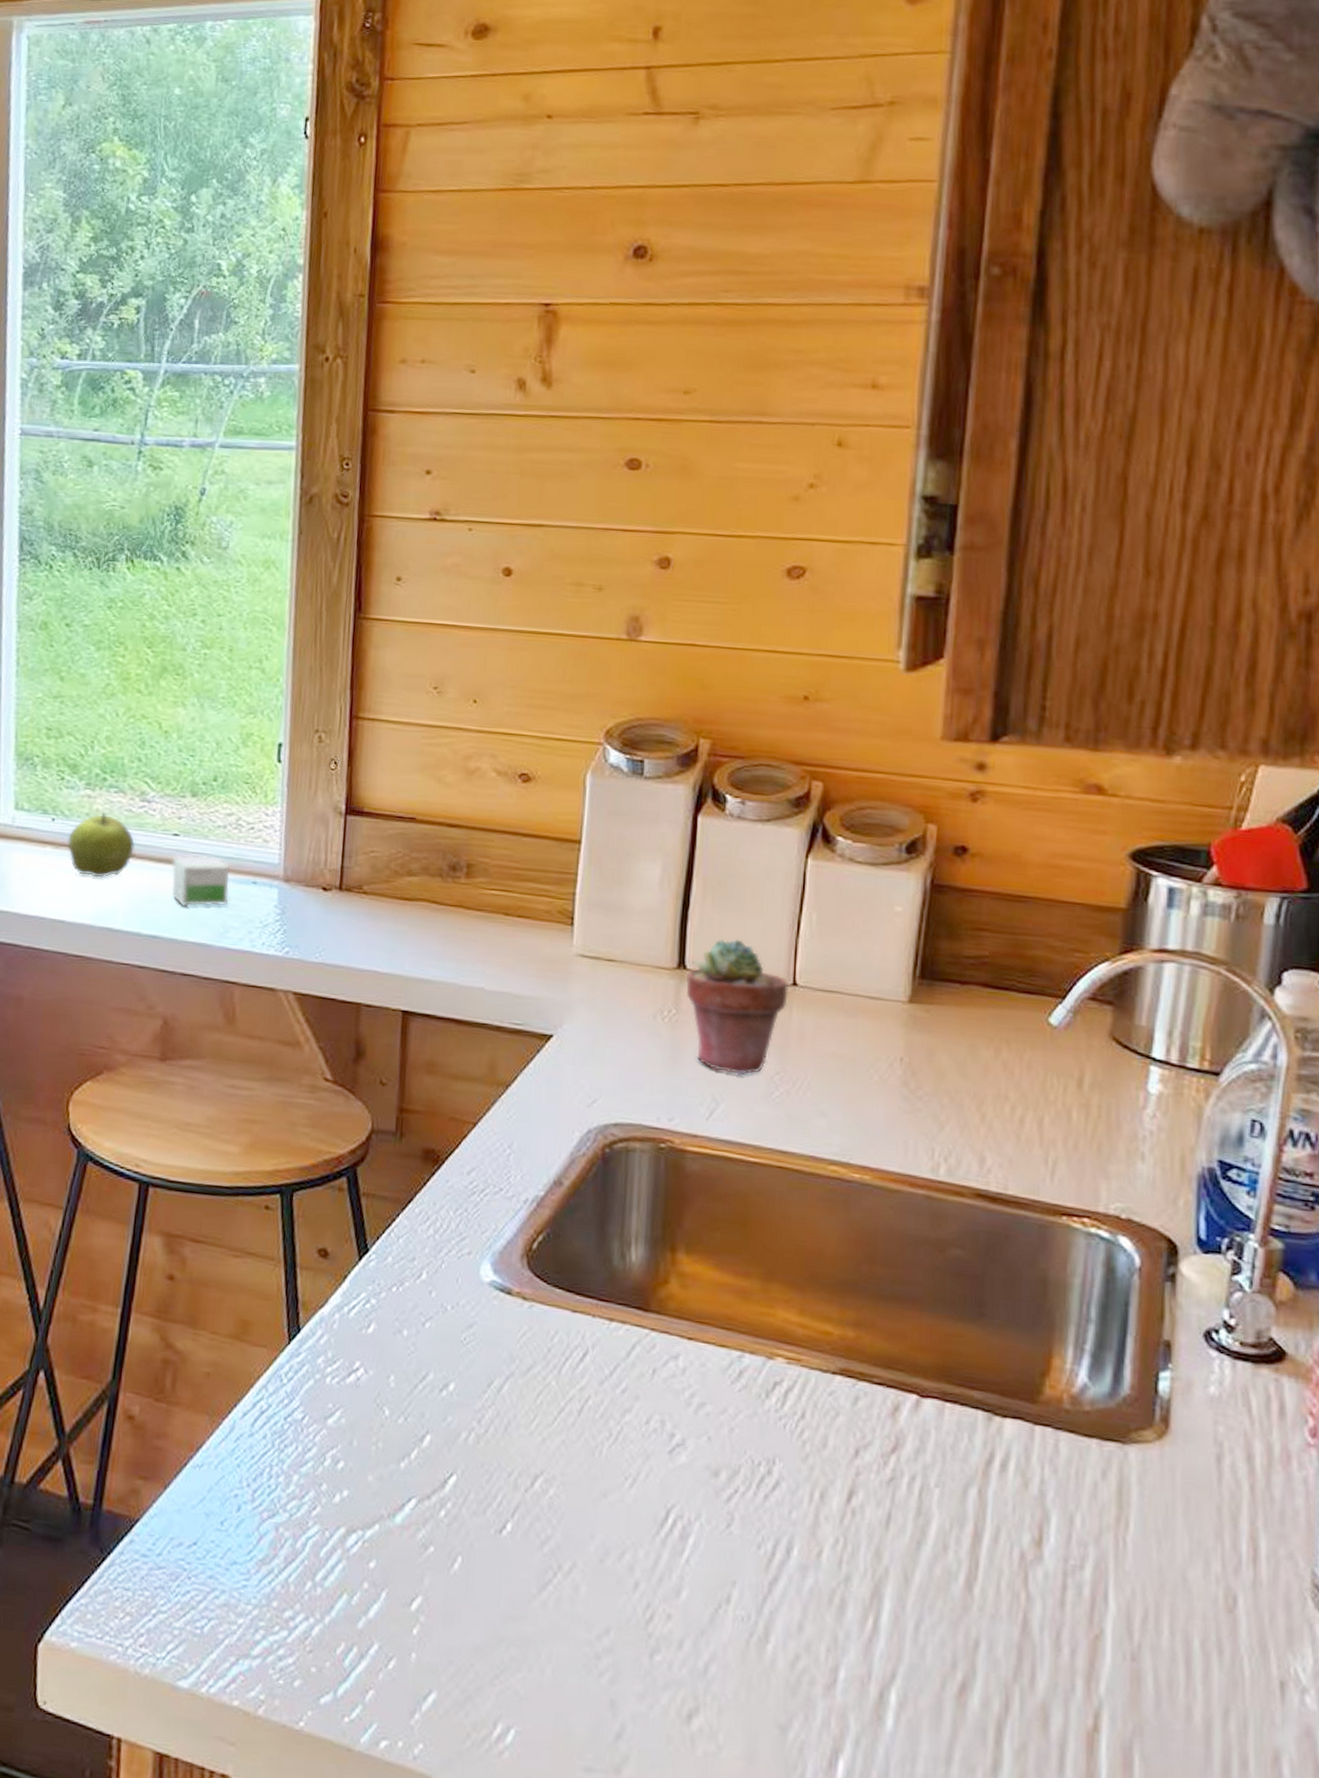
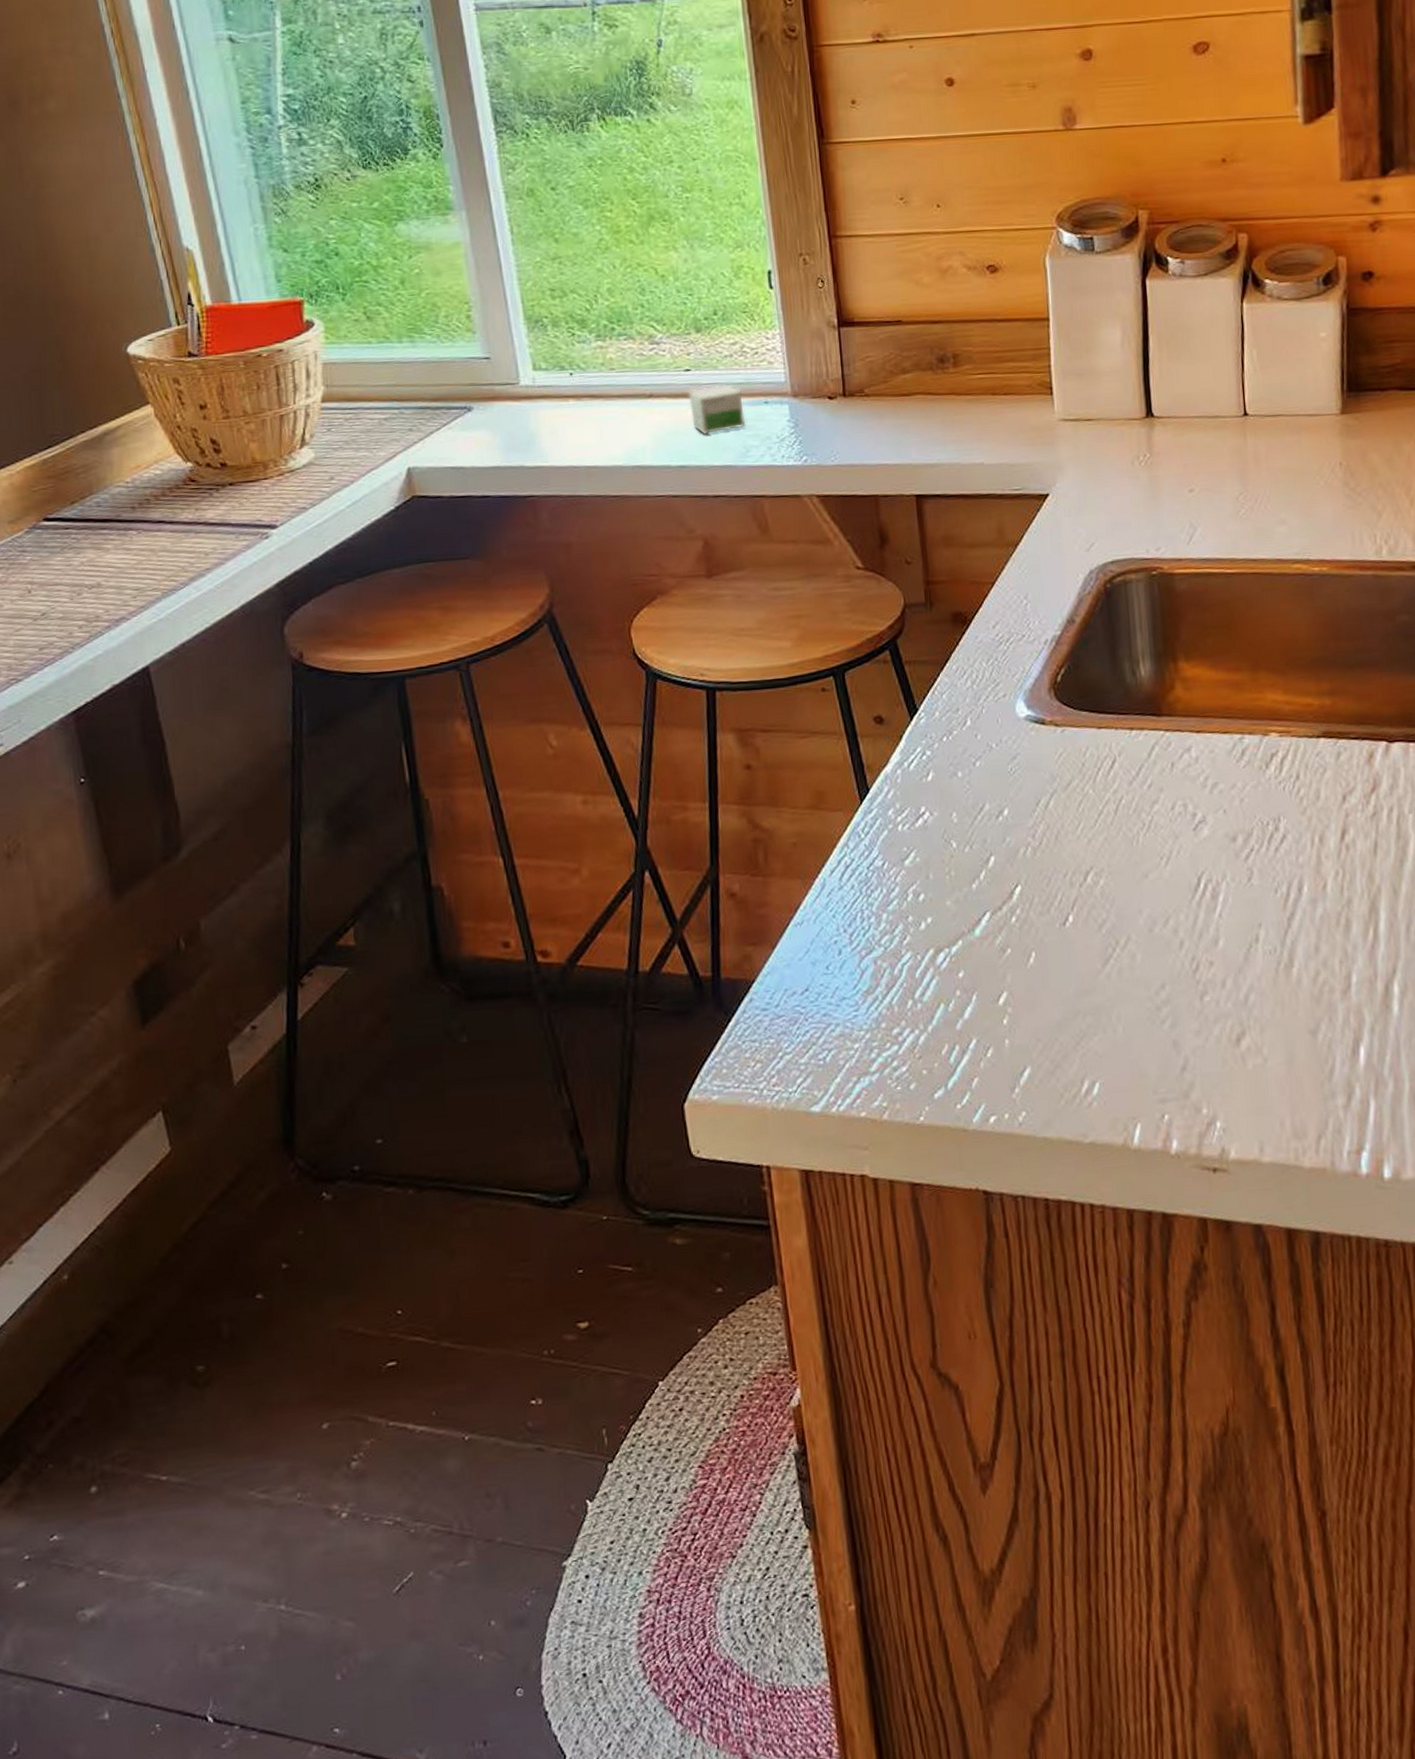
apple: present [67,813,135,878] -> none [588,360,651,421]
potted succulent: present [685,939,788,1076] -> none [1154,383,1242,501]

